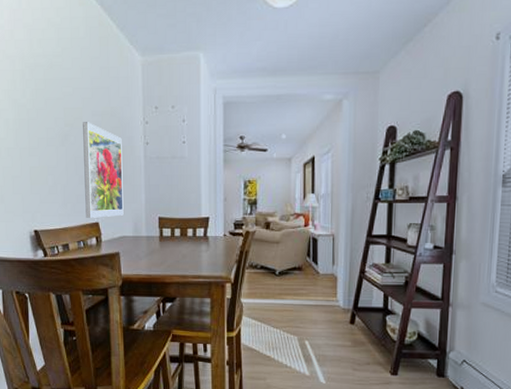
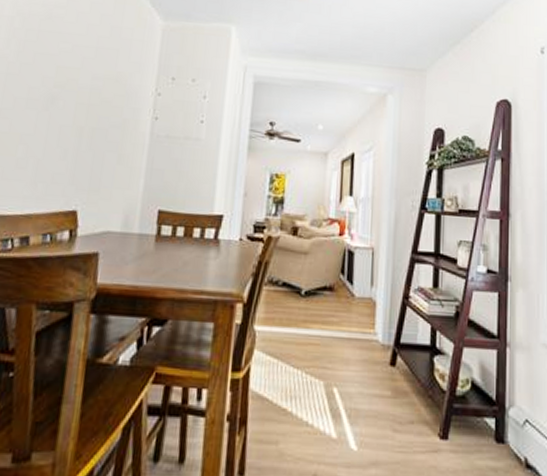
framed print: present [83,122,124,218] -> none [60,85,125,205]

